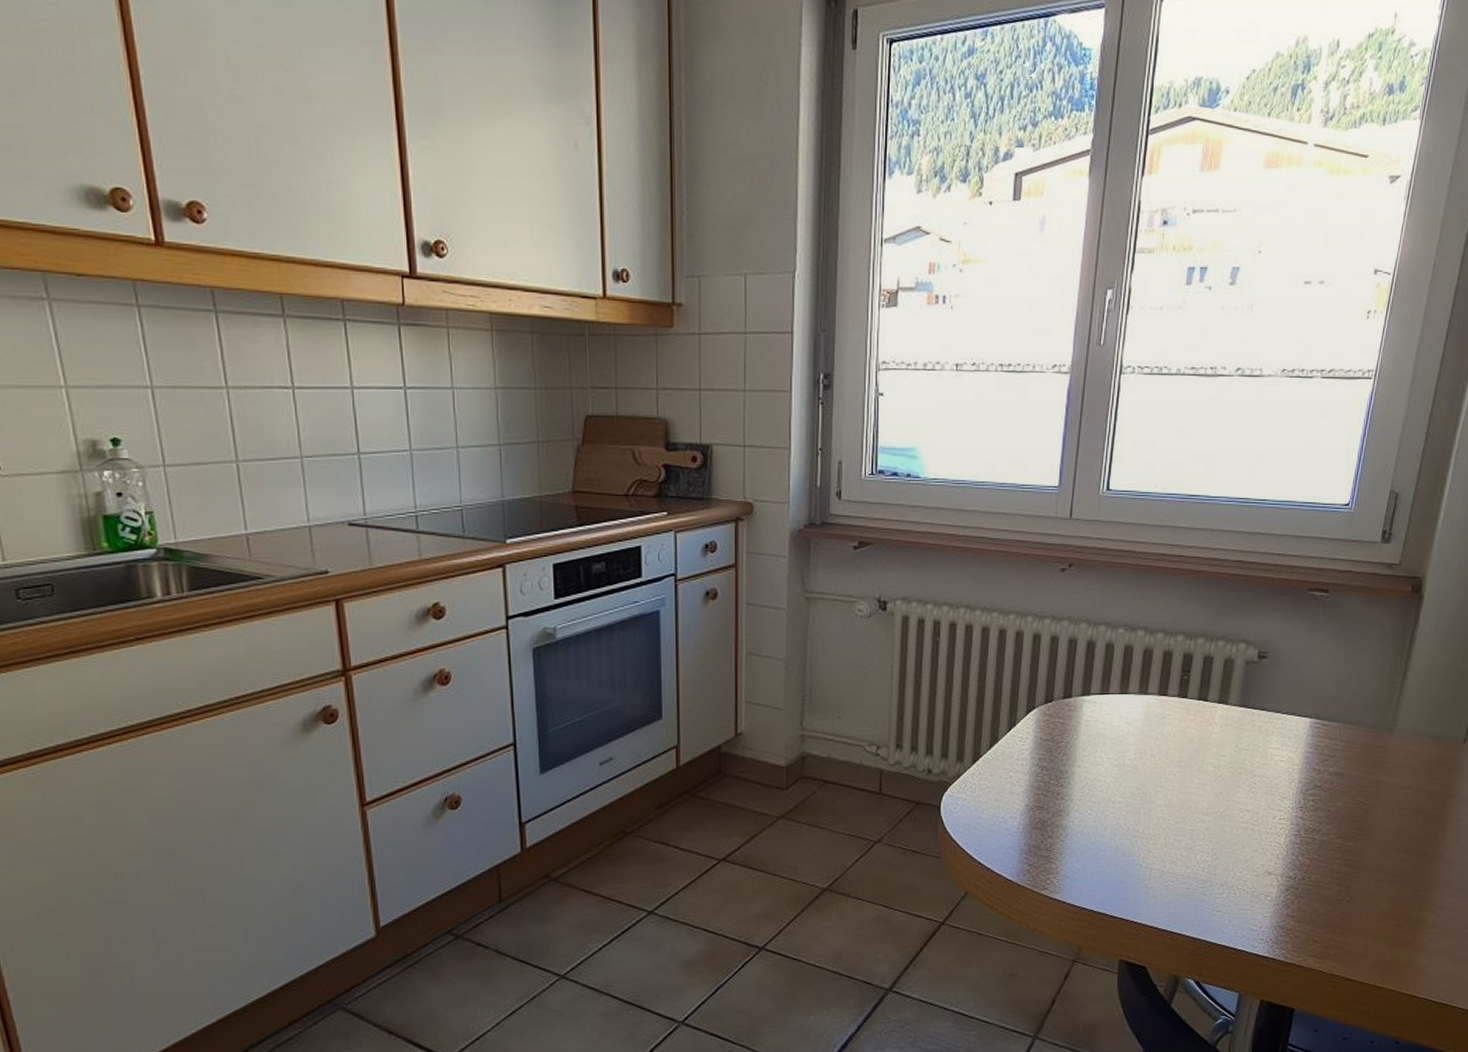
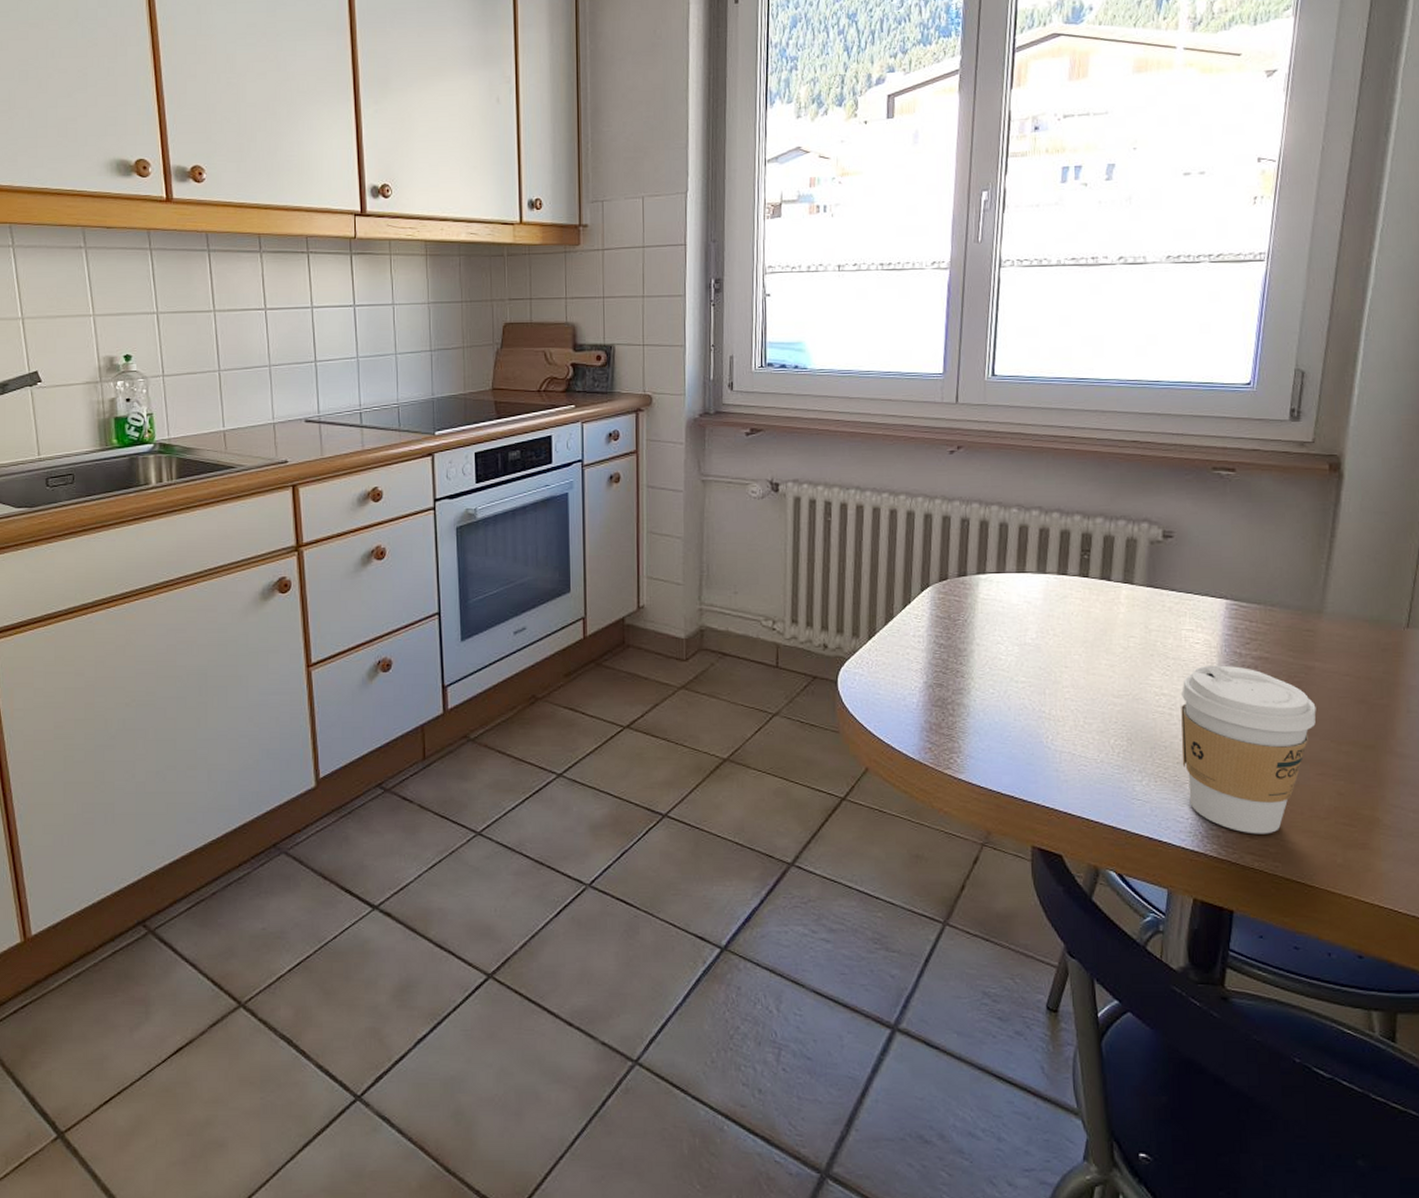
coffee cup: none [1260,781,1380,939] -> present [1181,665,1316,834]

